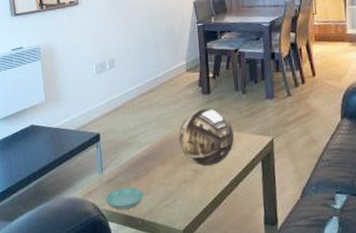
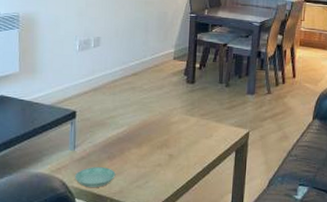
decorative bowl: present [179,108,235,166] -> none [158,97,213,151]

